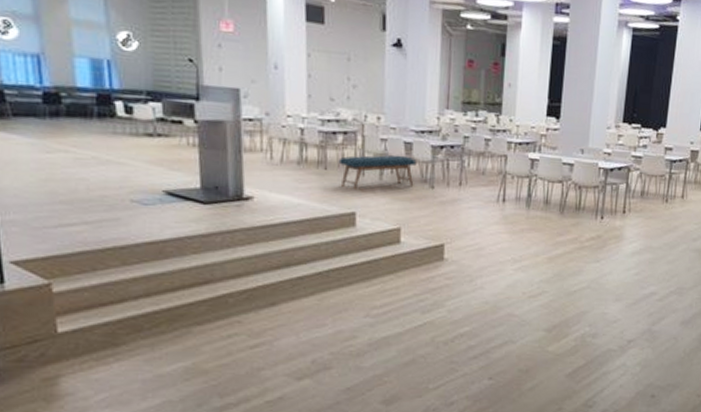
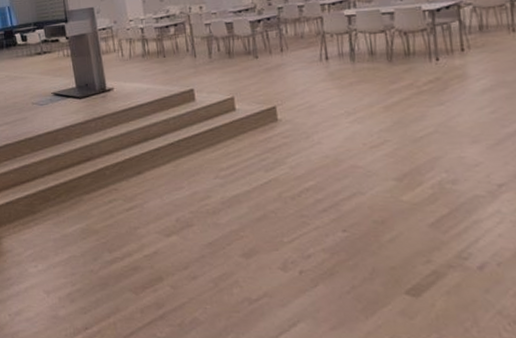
bench: present [338,155,417,190] -> none [173,34,240,71]

